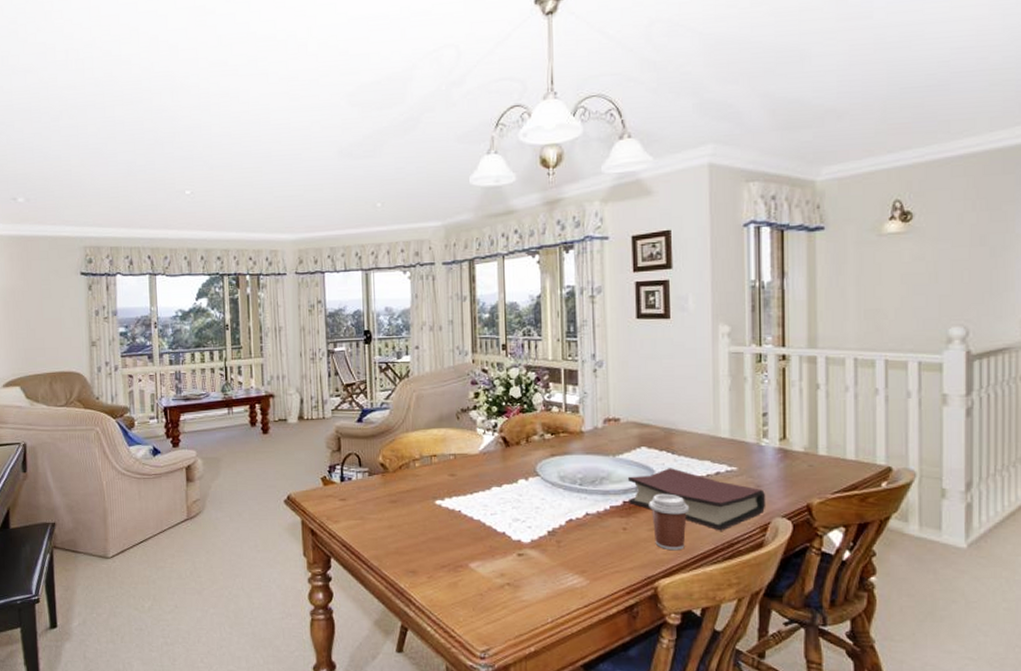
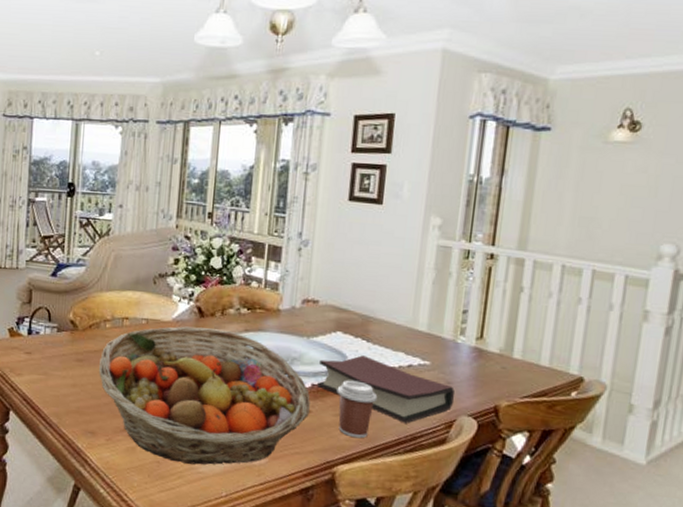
fruit basket: none [413,457,624,593] -> present [99,326,310,465]

